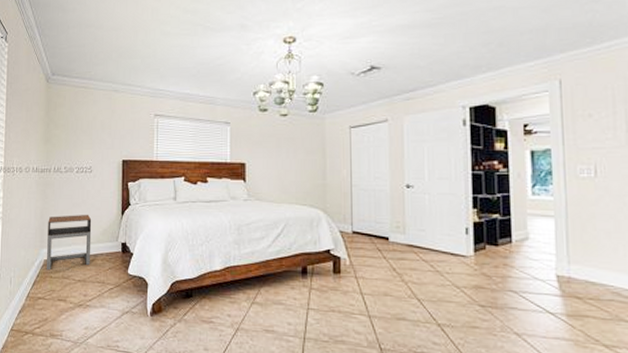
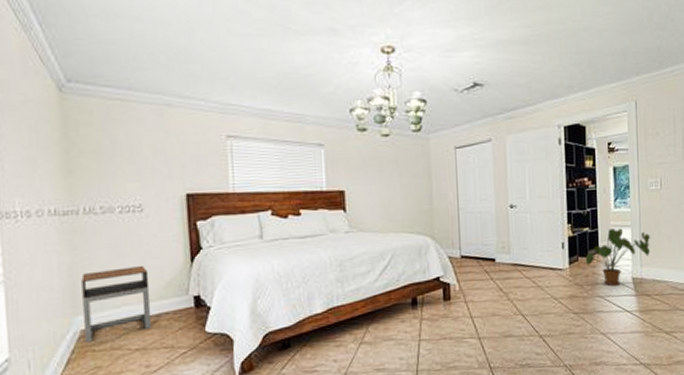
house plant: none [494,218,582,282] -> present [585,228,651,286]

